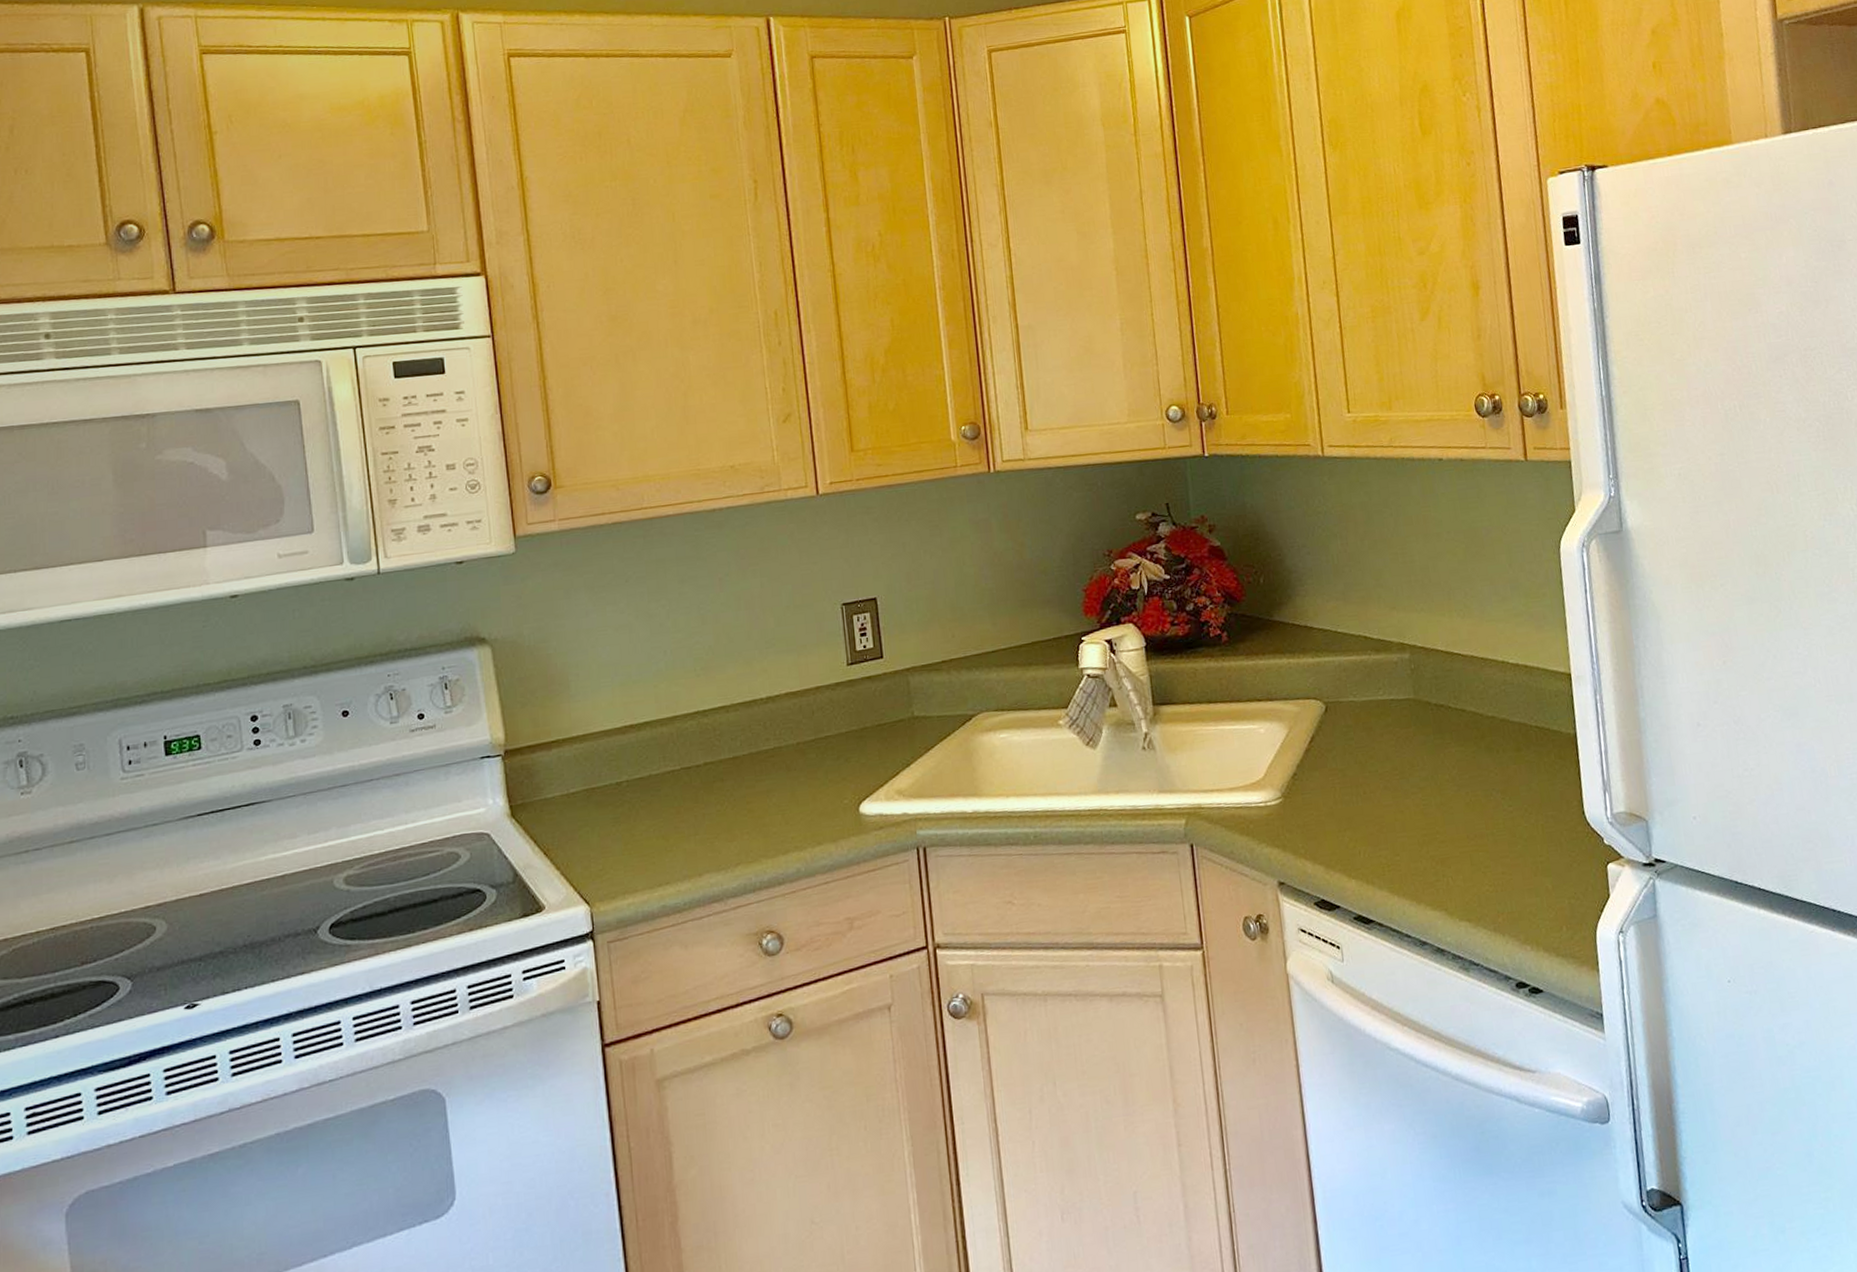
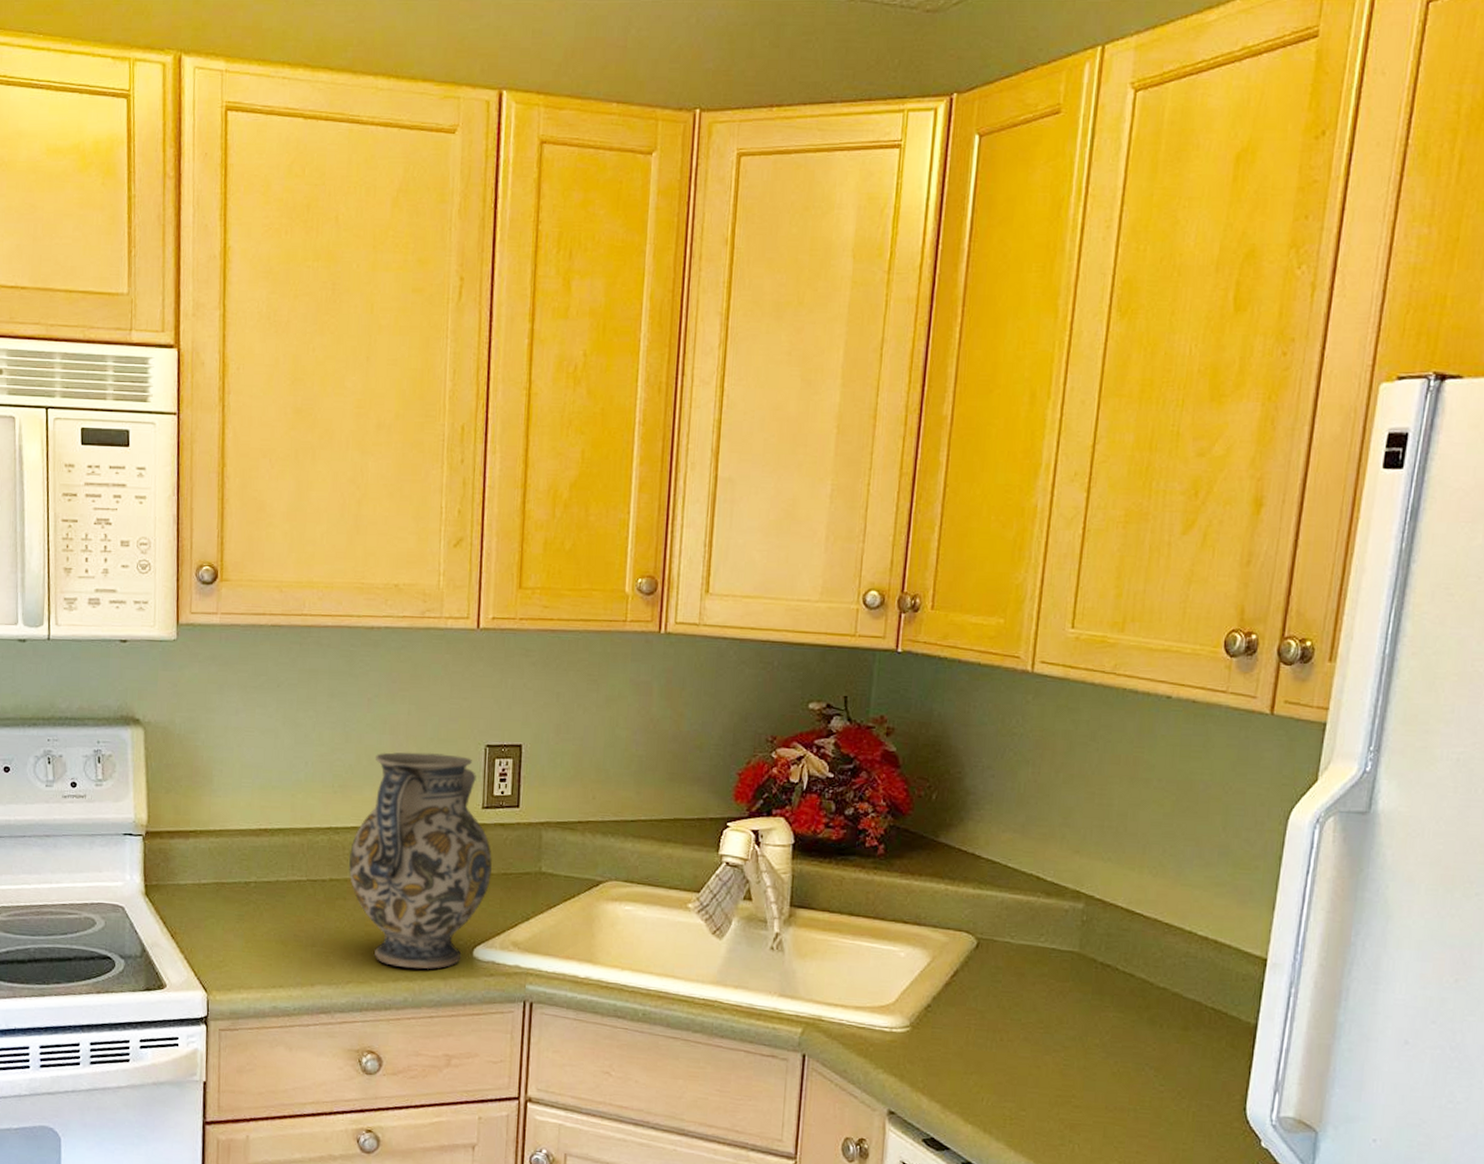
ewer: none [721,618,866,839] -> present [349,752,492,969]

